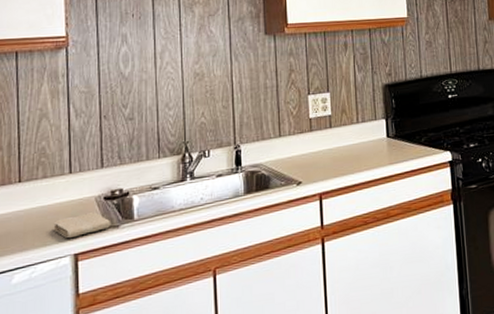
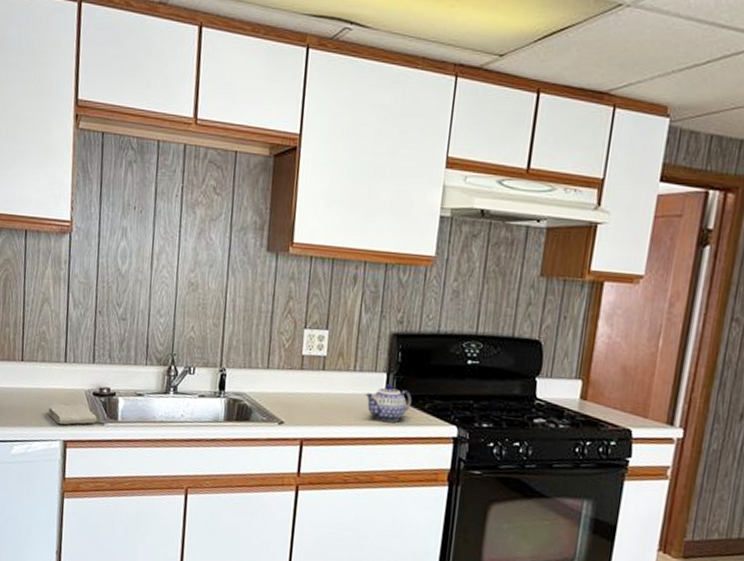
teapot: none [370,128,410,161] -> present [365,384,412,422]

